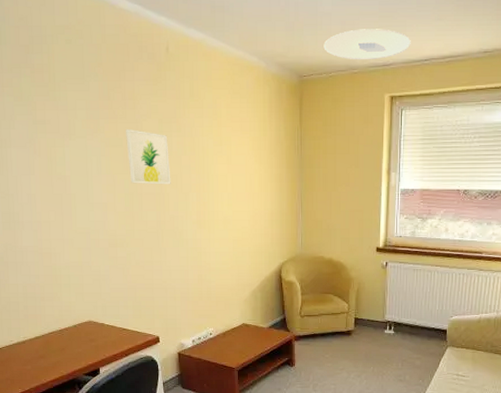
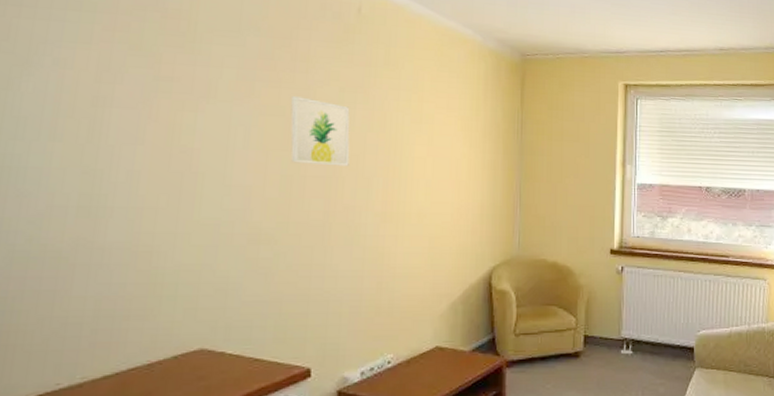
ceiling light: present [323,29,411,60] -> none [550,13,646,46]

